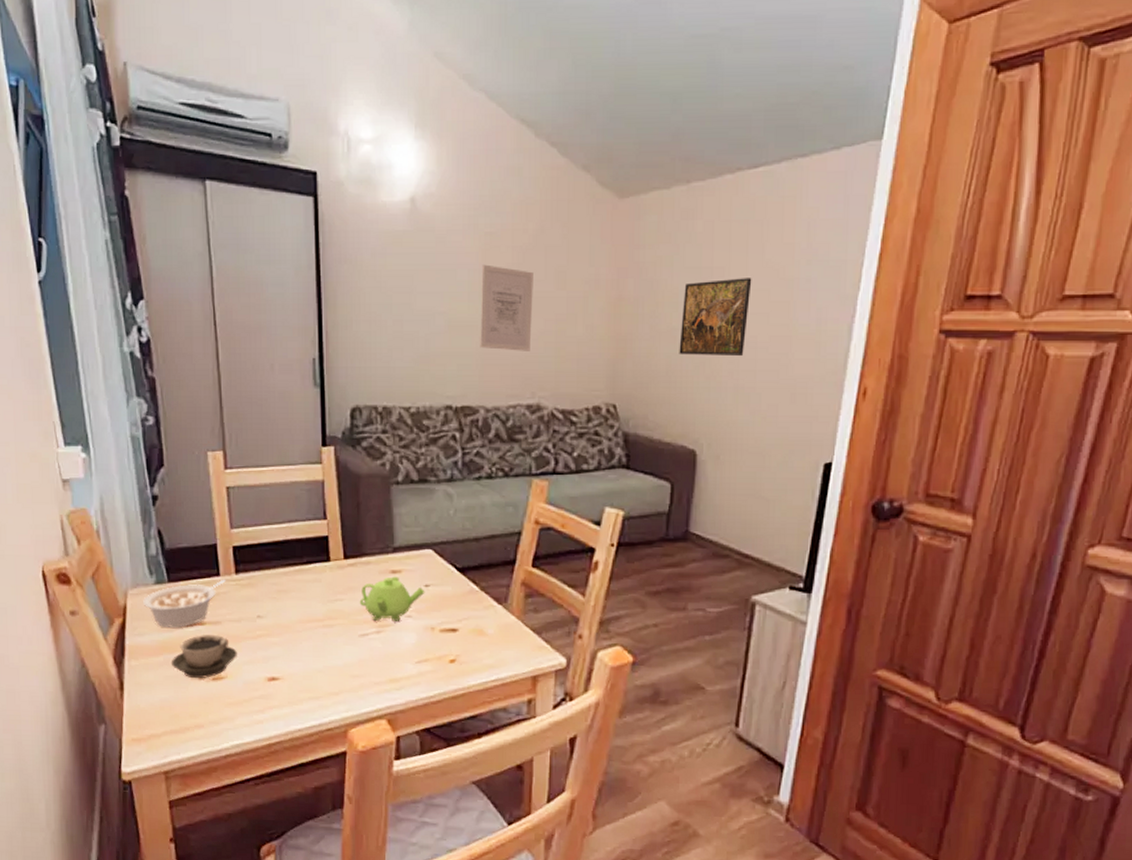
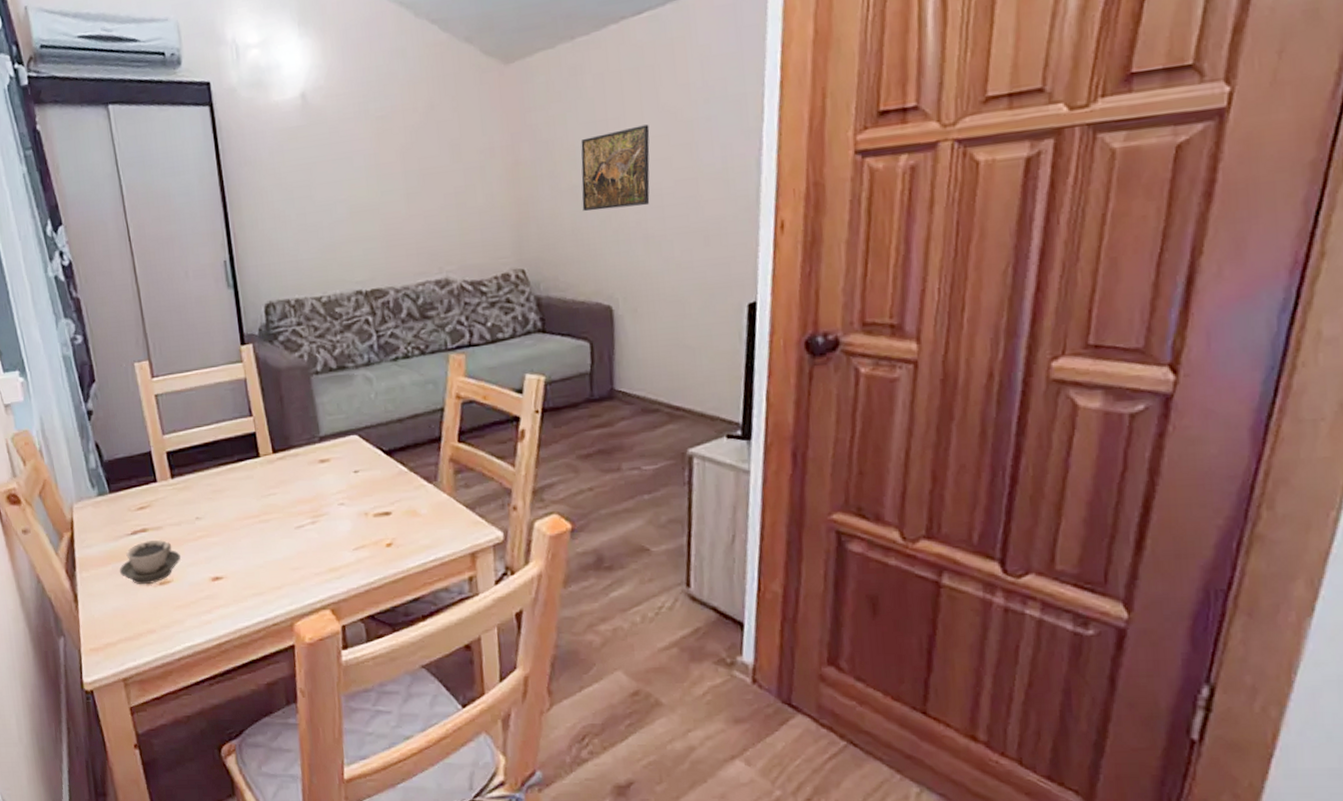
legume: present [143,579,226,628] -> none [88,484,163,537]
teapot: present [359,576,425,621] -> none [292,465,355,512]
wall art: present [480,264,533,351] -> none [376,147,433,231]

